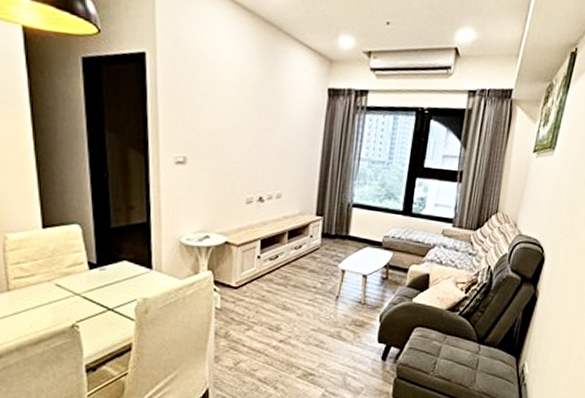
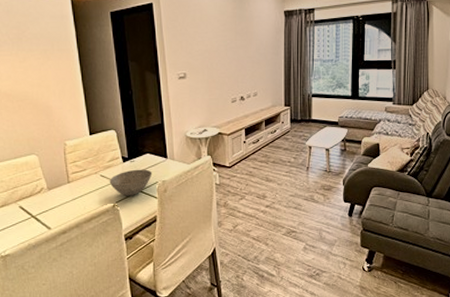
bowl: none [67,280,130,316] -> present [109,169,153,196]

